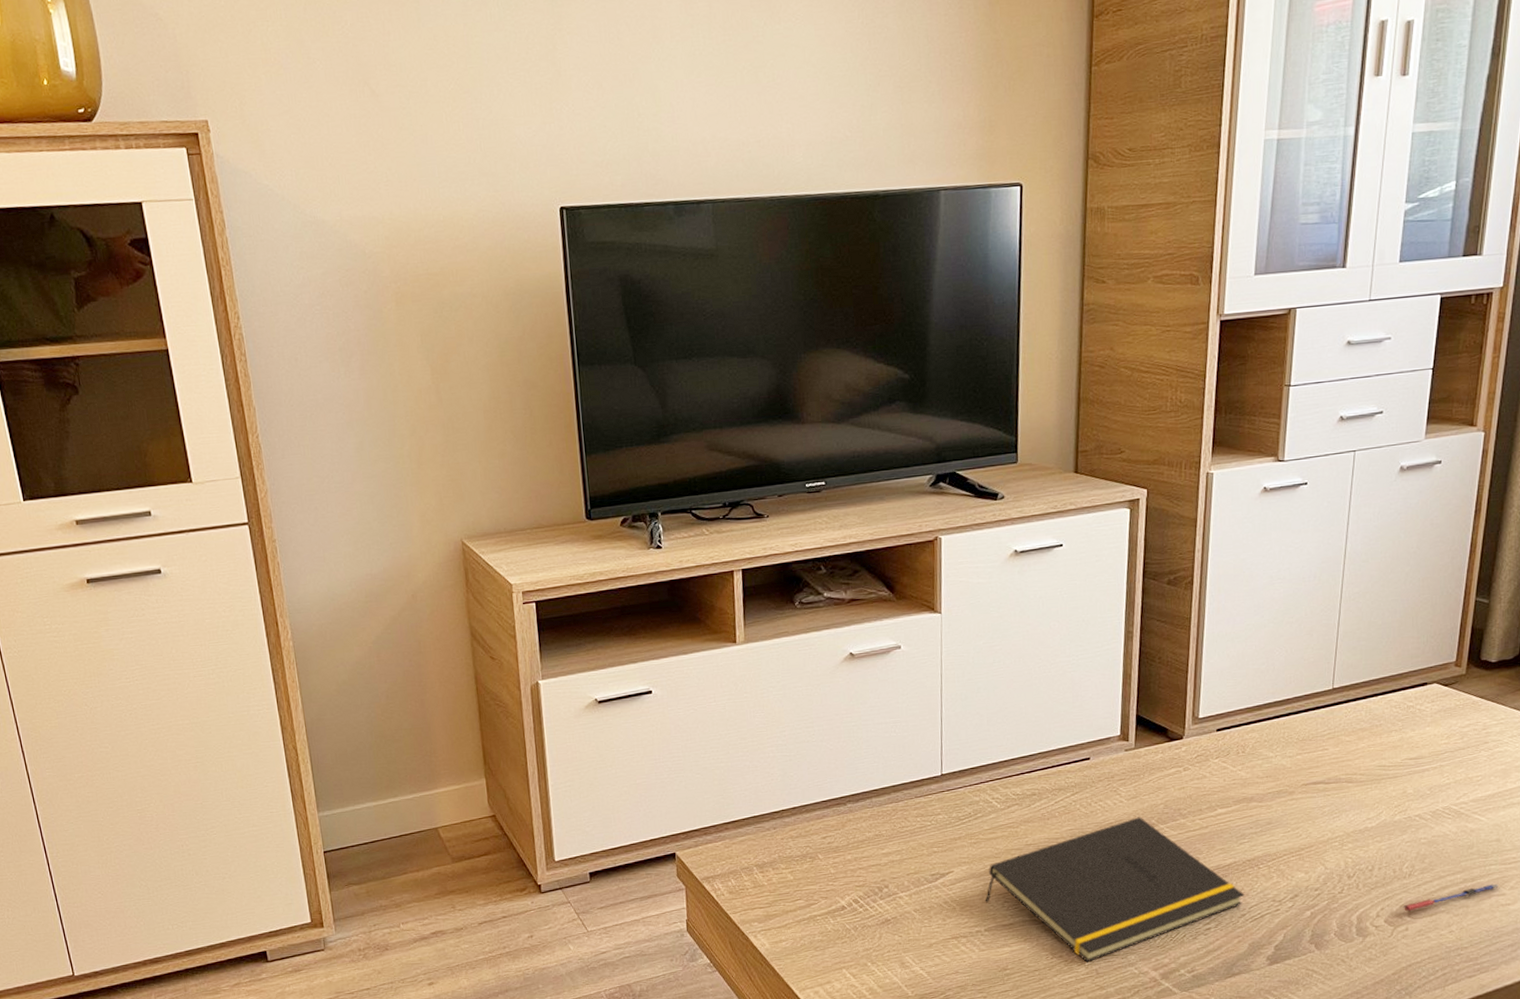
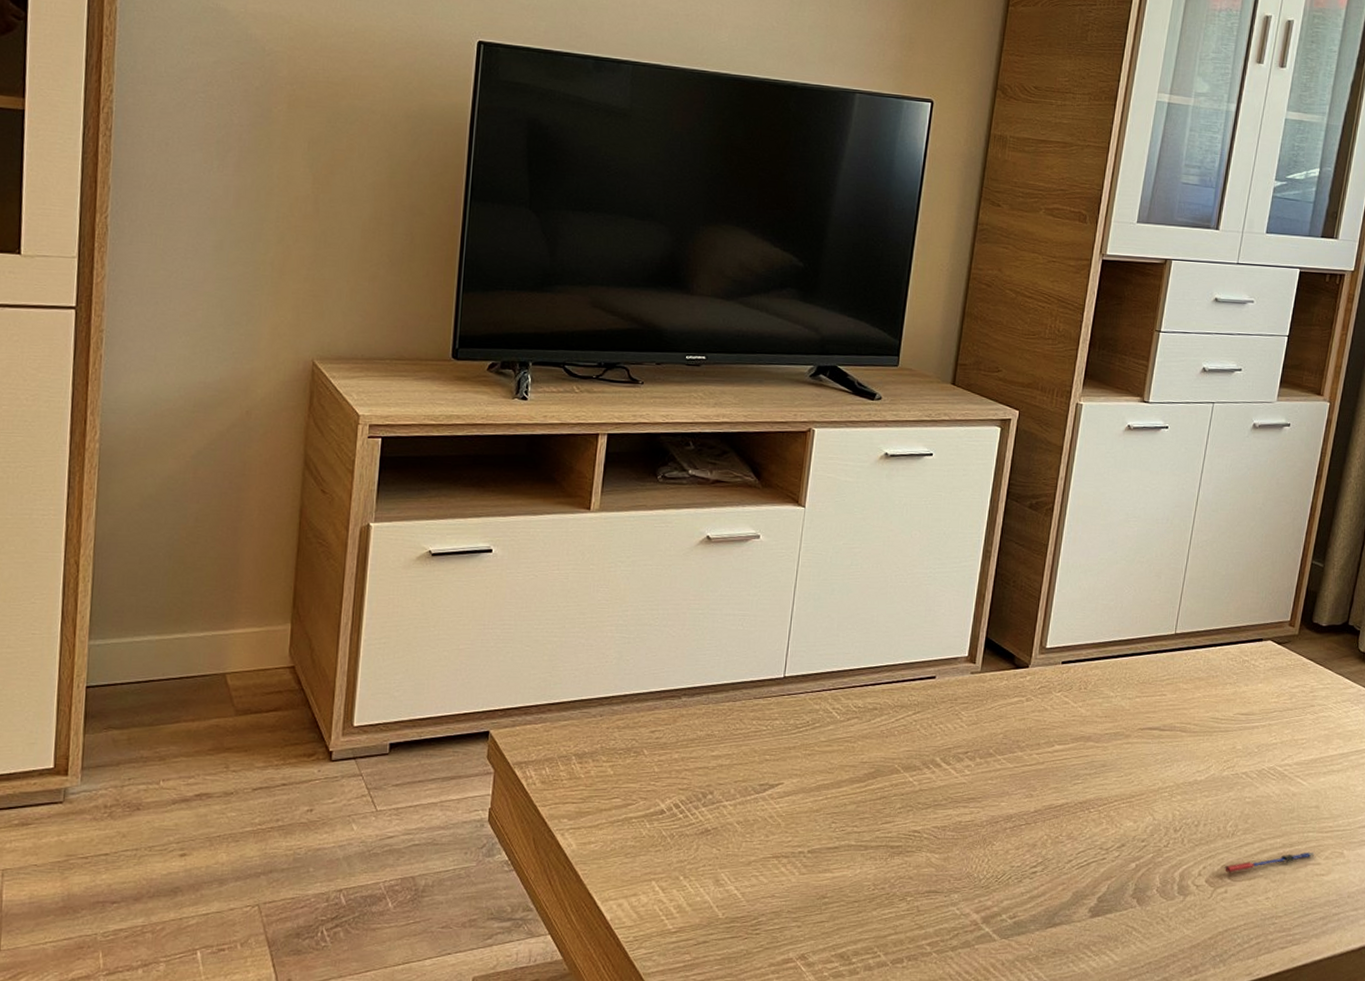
notepad: present [985,817,1245,963] -> none [812,745,1073,898]

